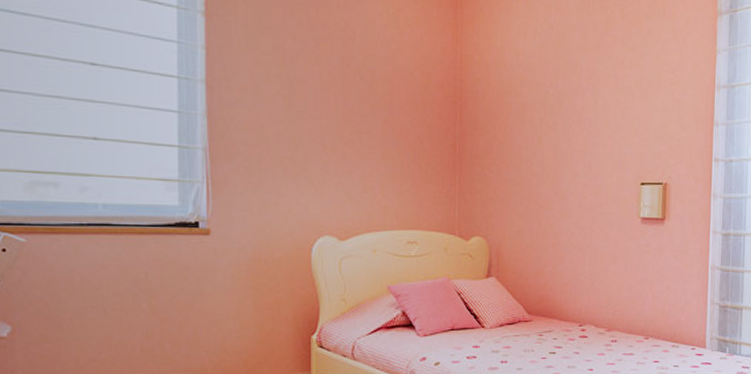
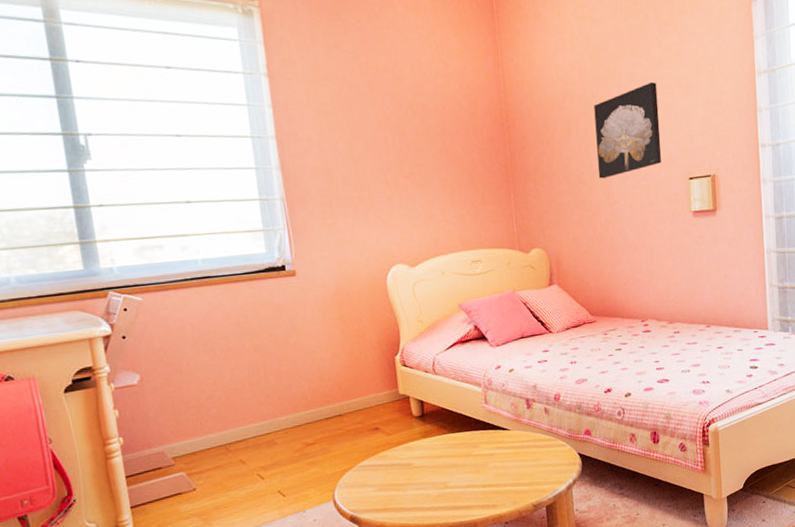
wall art: none [549,80,617,173] -> present [594,81,662,179]

